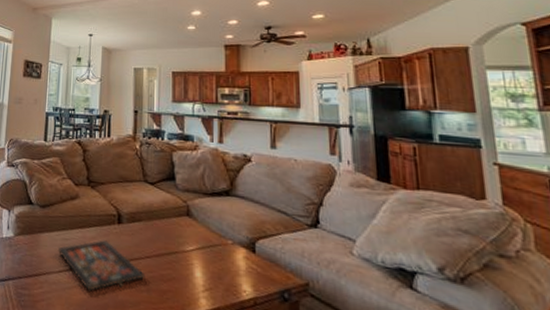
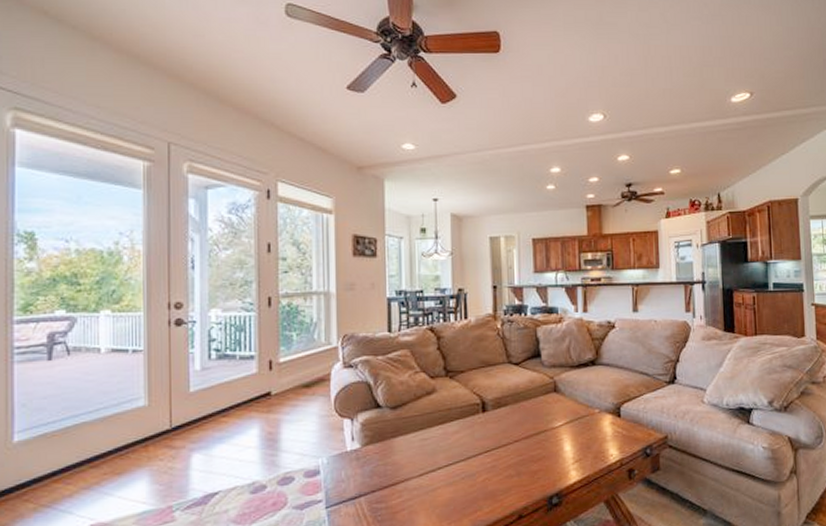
board game: present [57,240,146,291] -> none [415,432,515,489]

